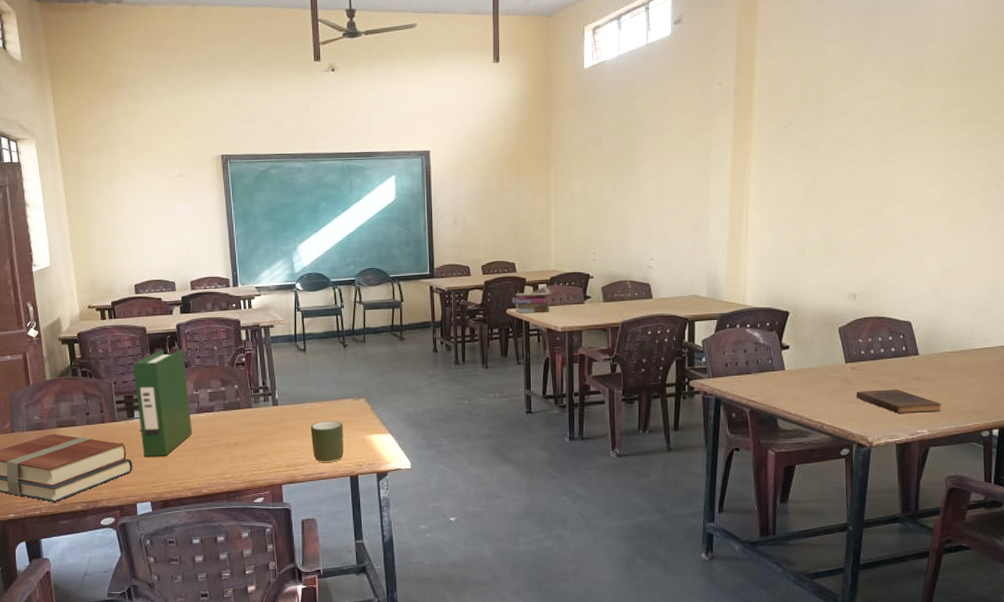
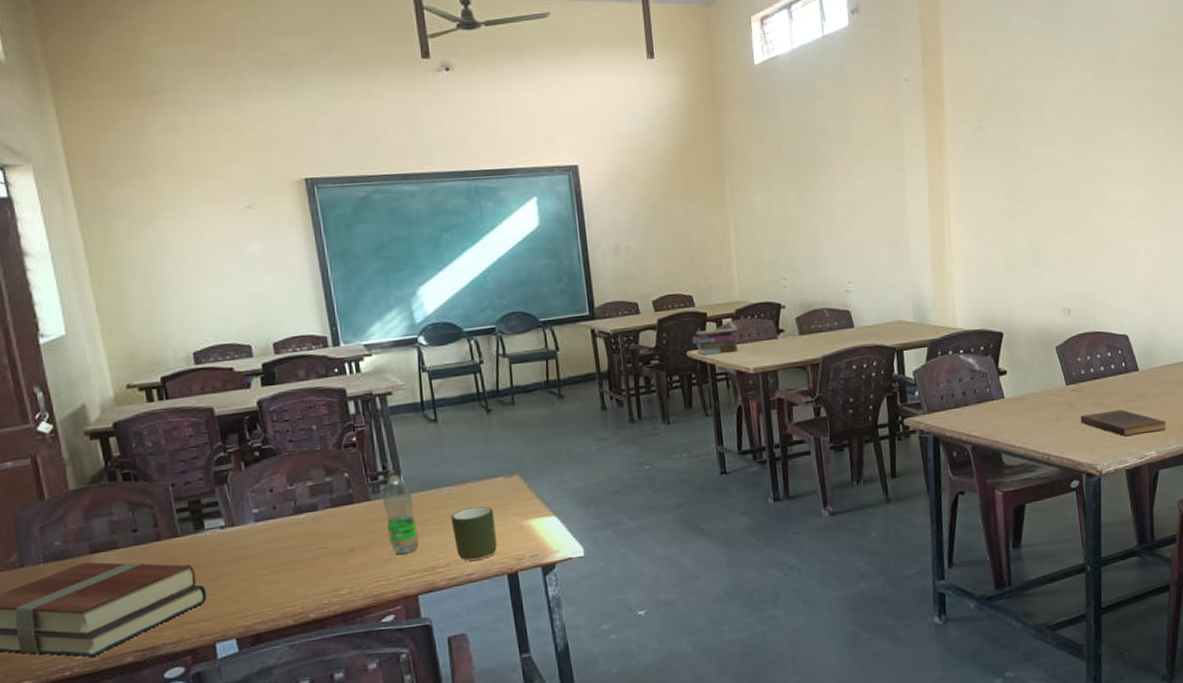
binder: present [132,349,193,457] -> none [197,432,290,580]
bottle: none [261,386,286,452] -> present [382,470,419,555]

